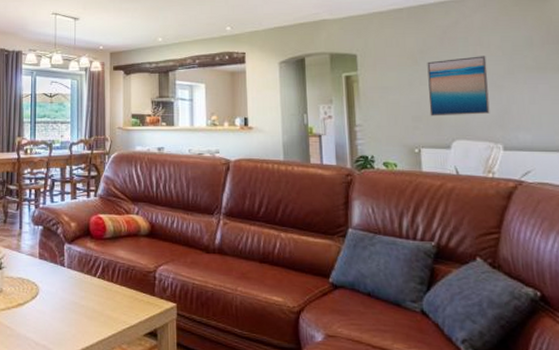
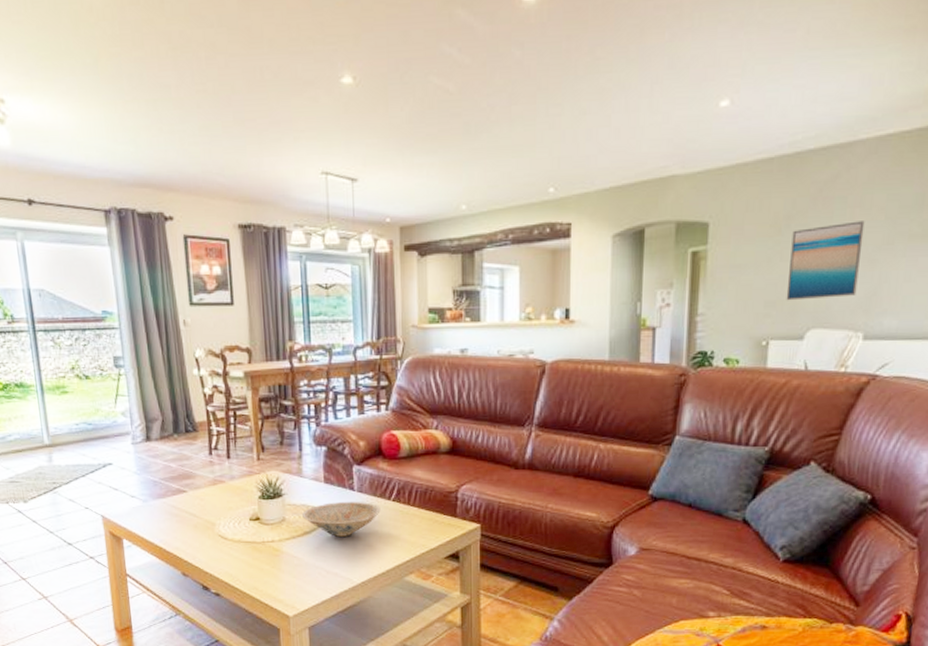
bowl: none [17,276,87,310] -> present [301,501,381,537]

